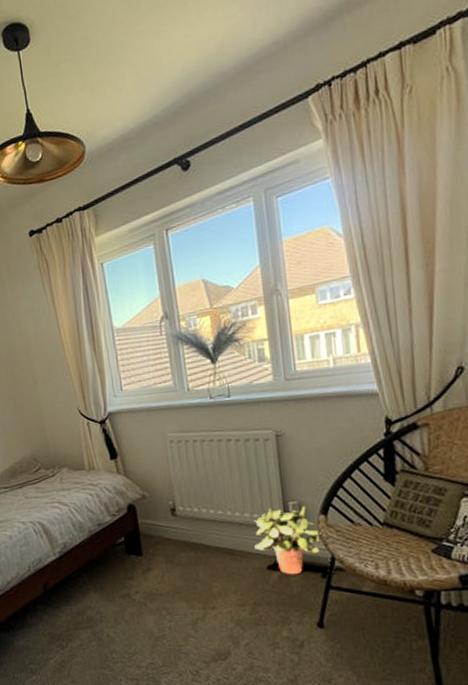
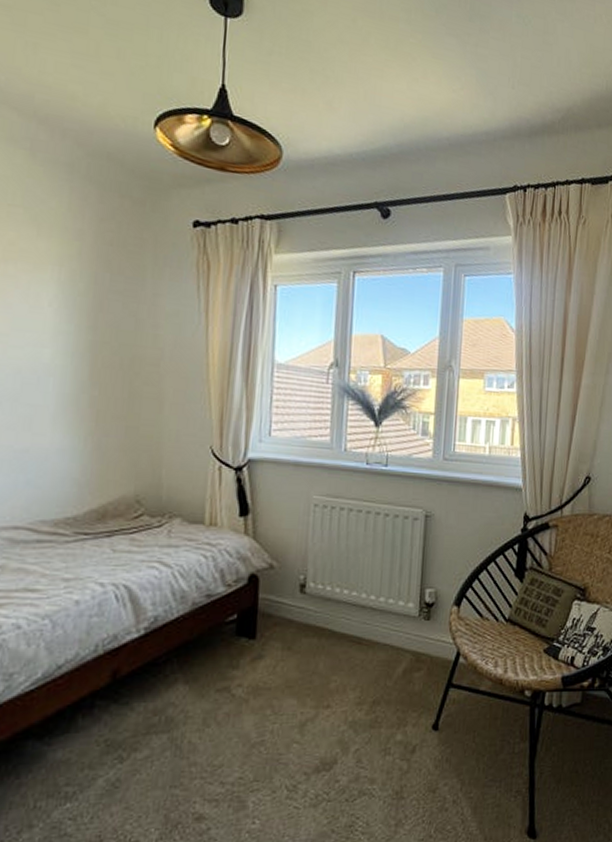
potted plant: present [253,506,321,575] -> none [384,594,451,670]

